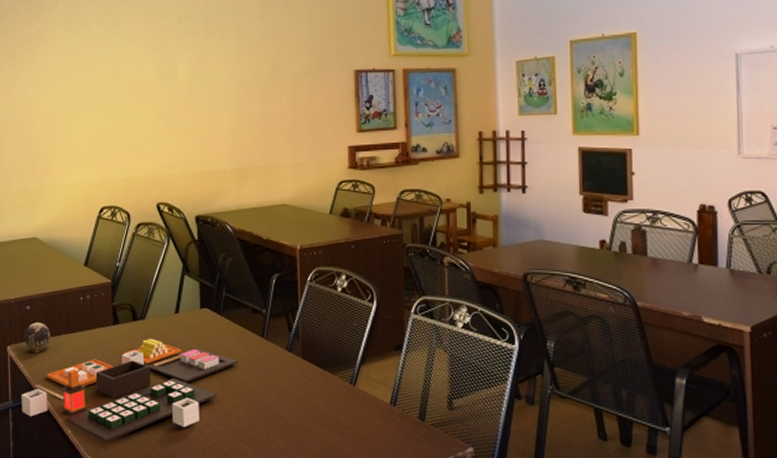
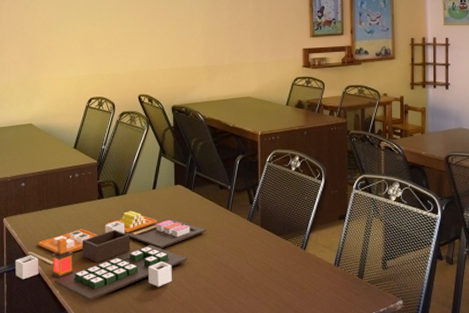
decorative egg: present [25,322,51,353] -> none [19,197,43,224]

